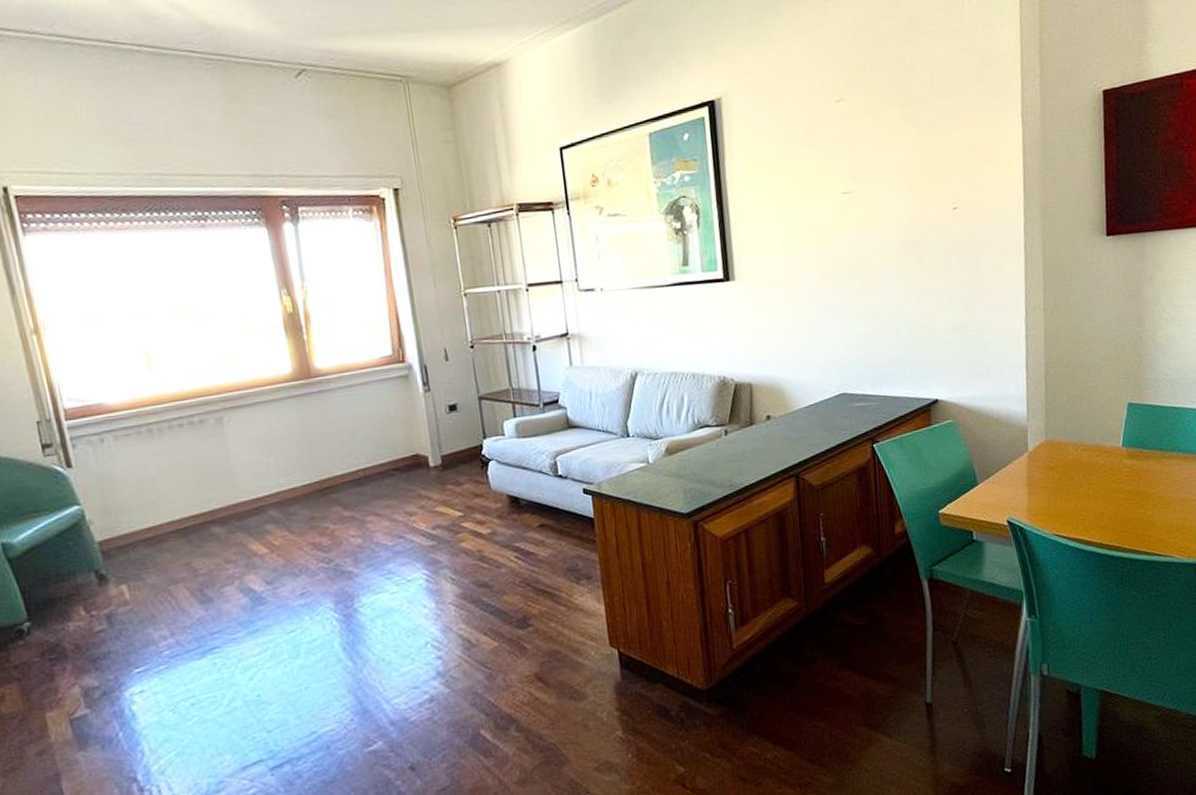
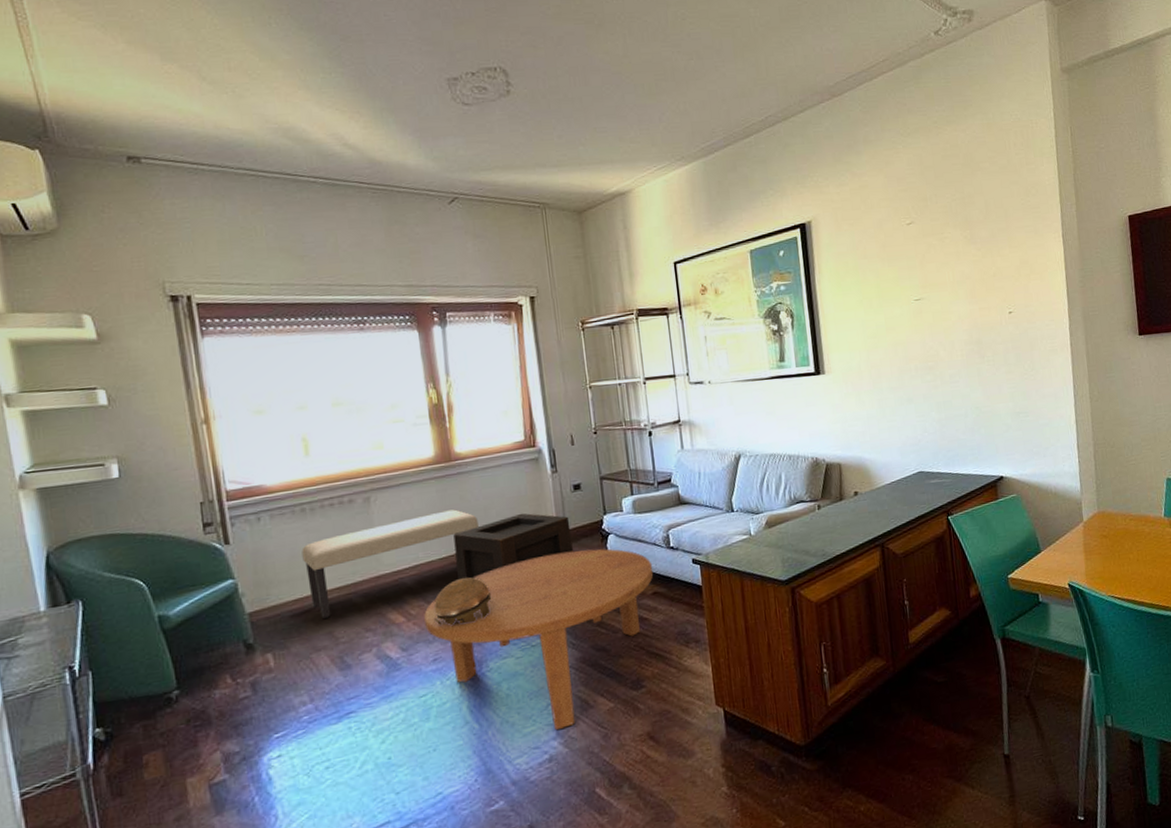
bench: none [151,431,344,550] -> present [301,509,479,619]
coffee table: none [288,476,540,670] -> present [424,549,654,731]
decorative bowl: none [298,505,363,558] -> present [433,577,492,626]
wooden crate: none [317,436,450,509] -> present [453,513,573,581]

